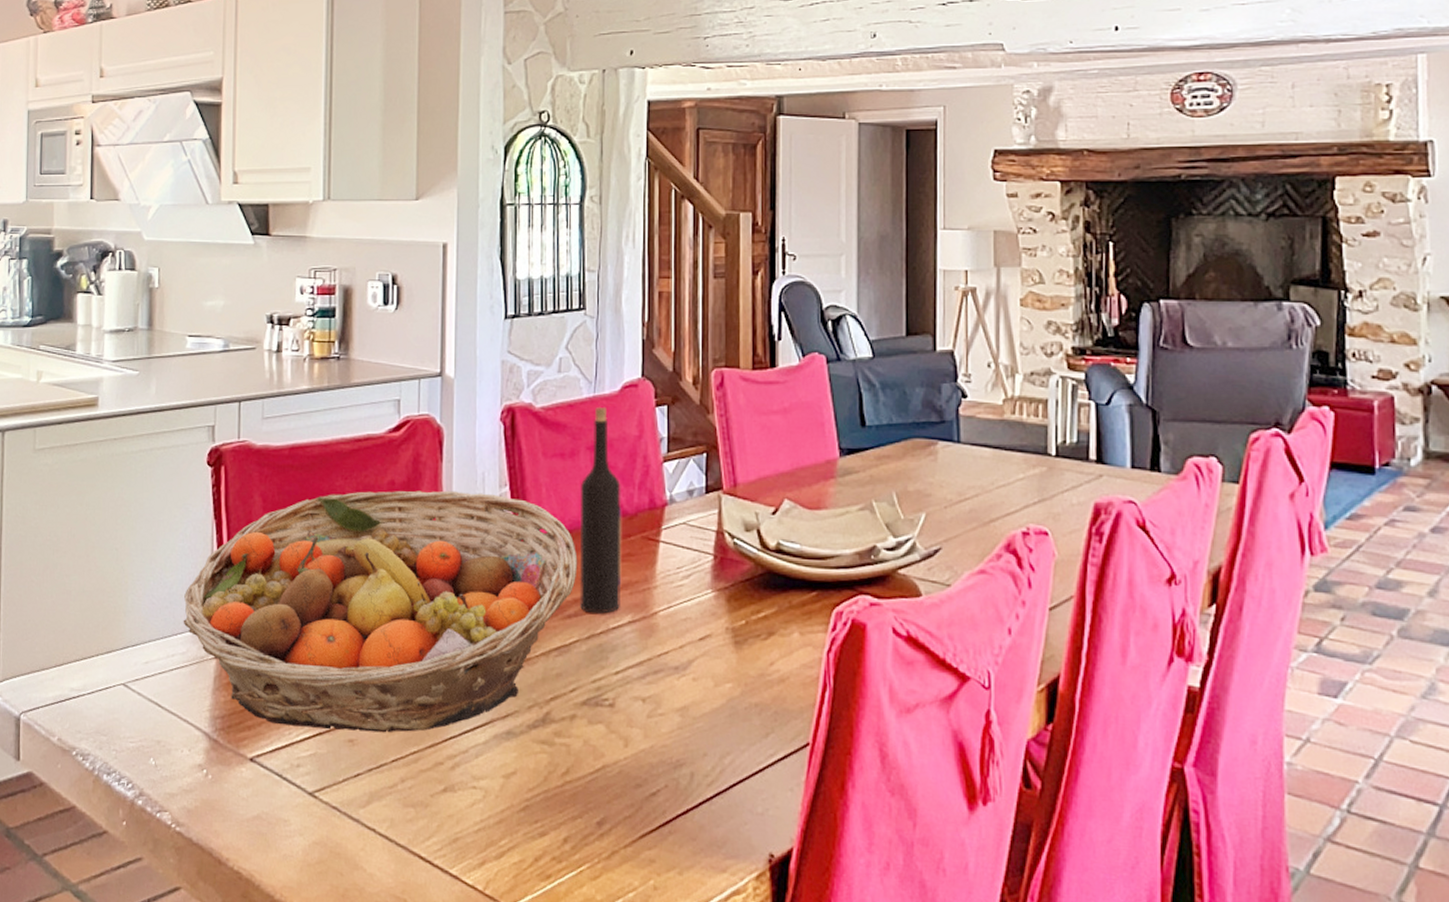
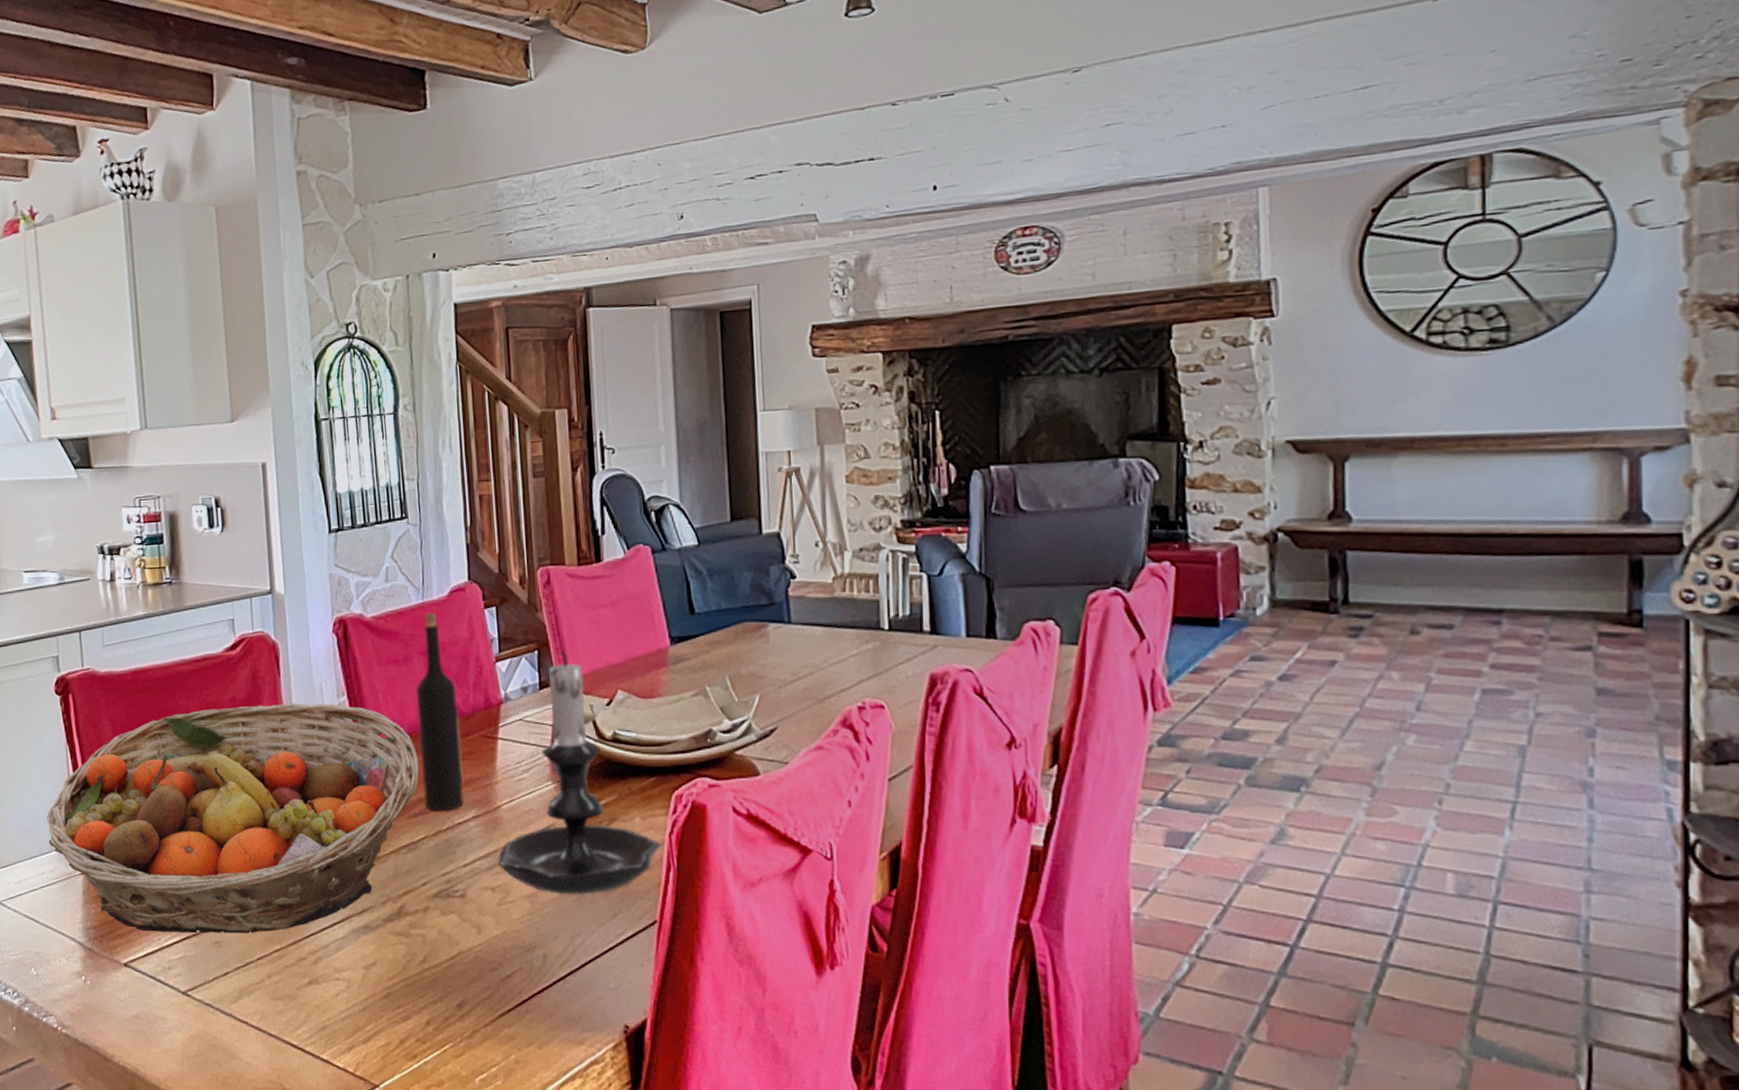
candle holder: none [650,454,818,712] -> present [498,650,661,895]

